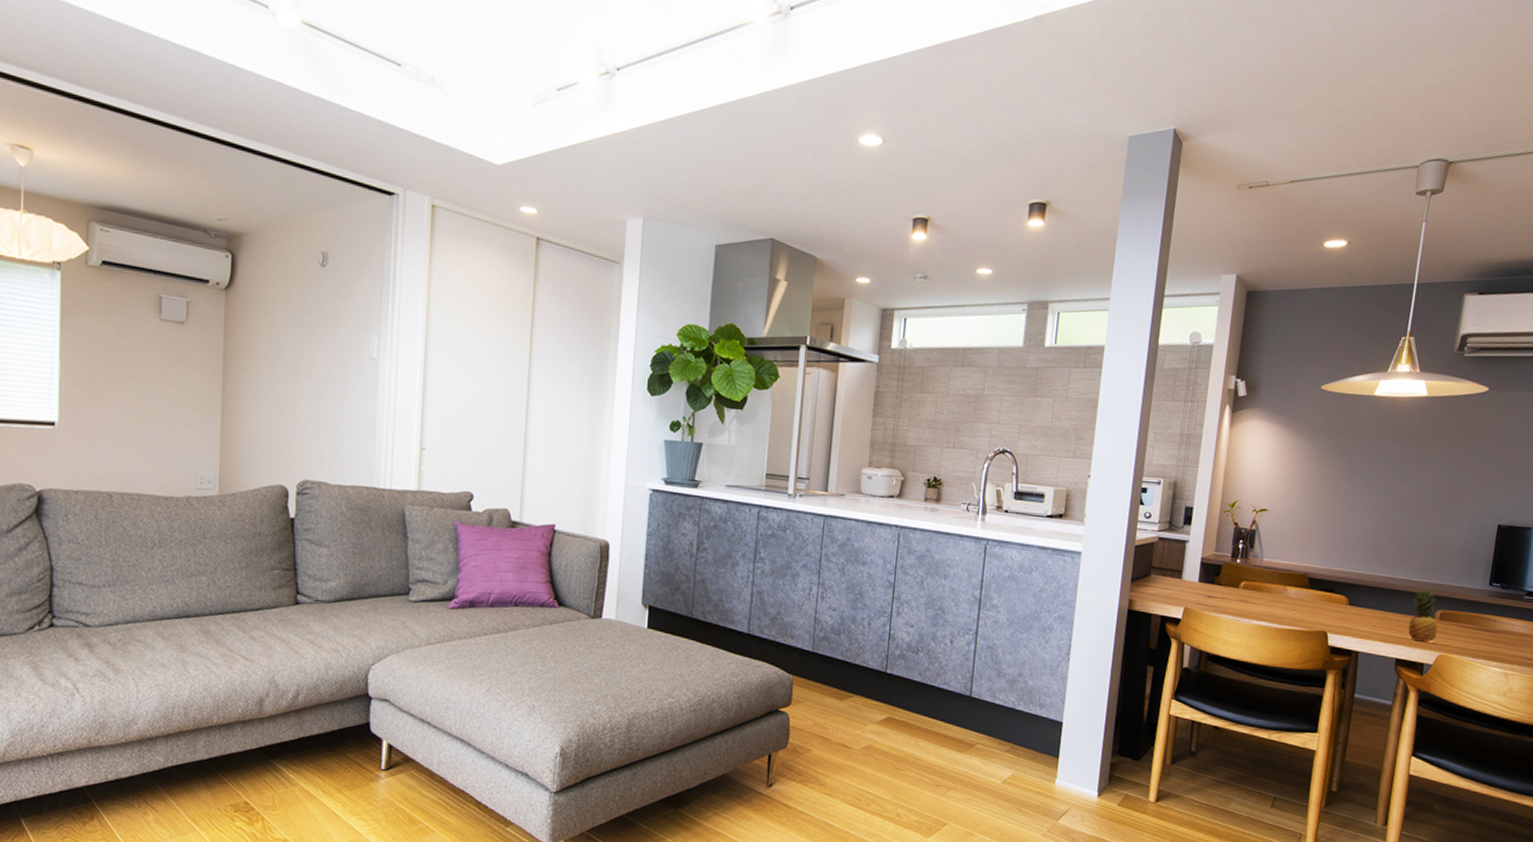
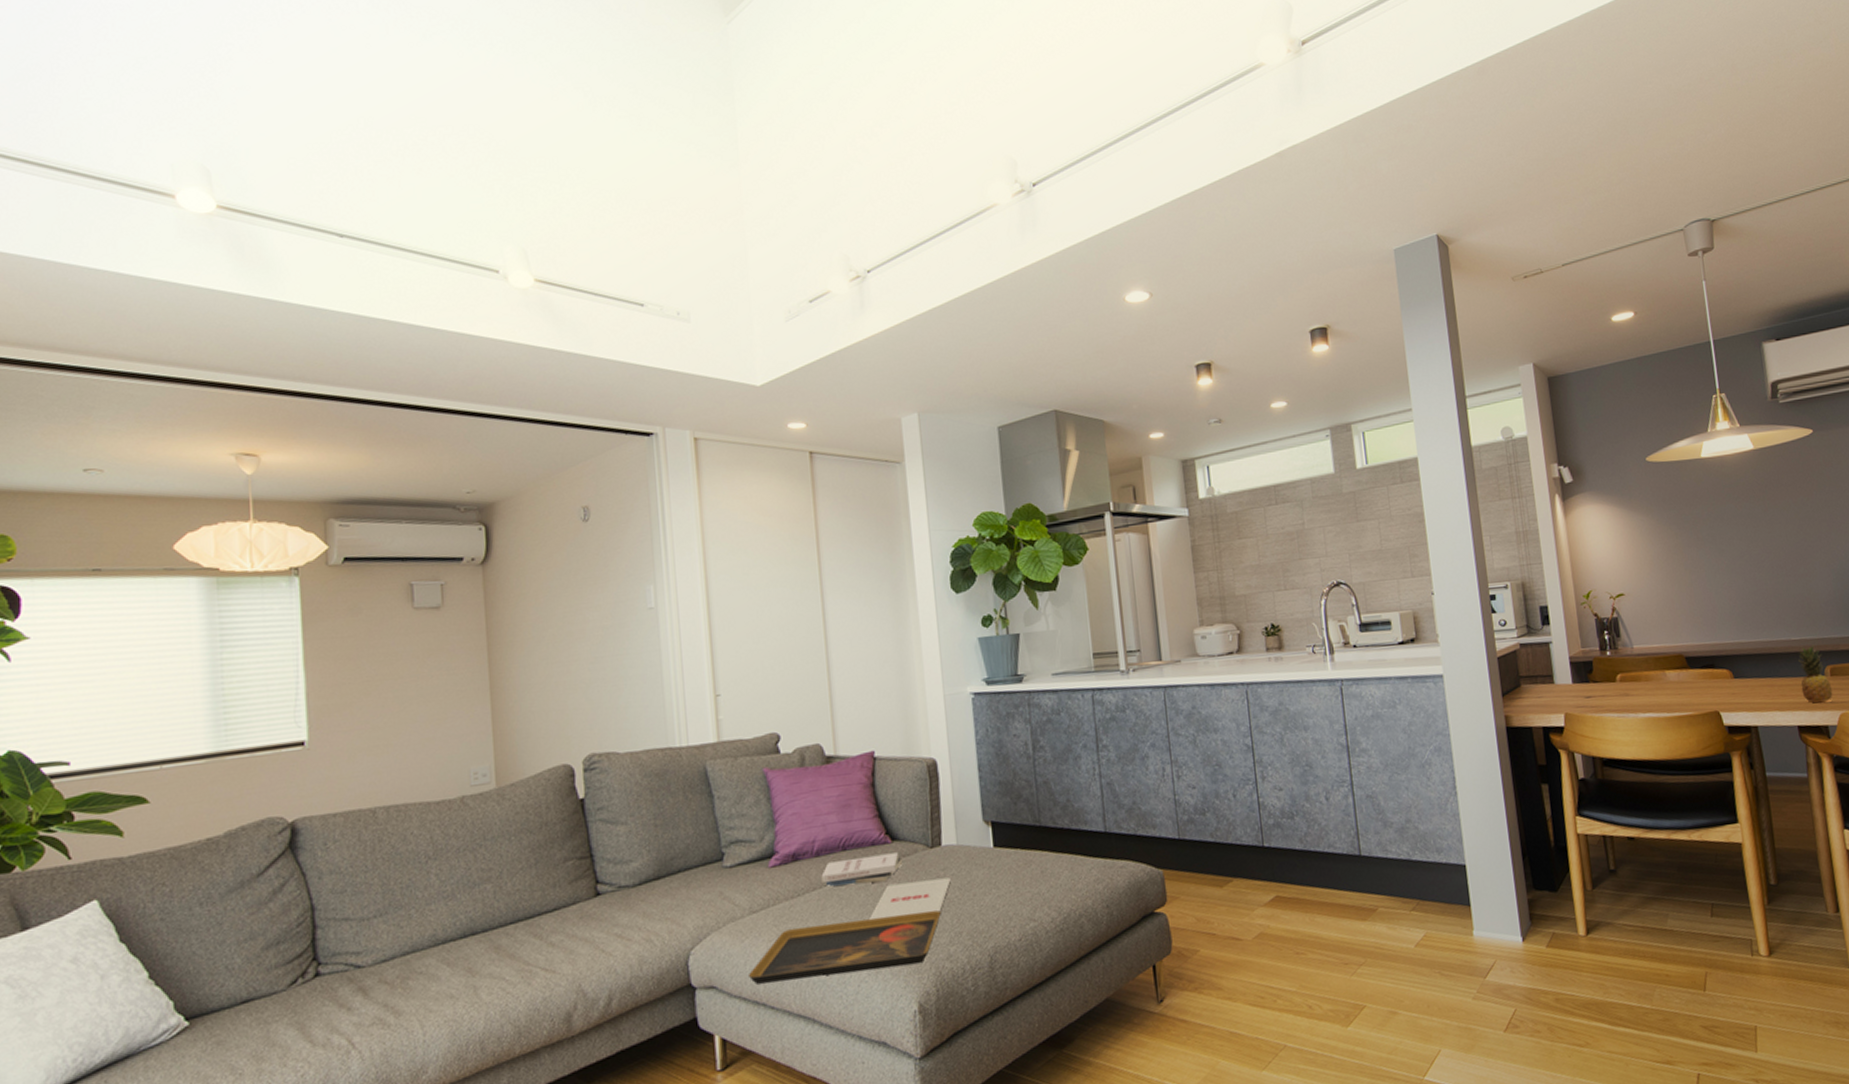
decorative tray: none [417,664,592,715] -> present [747,910,941,986]
books: none [492,614,566,639] -> present [821,852,903,887]
magazine: none [529,643,605,675] -> present [870,877,951,921]

